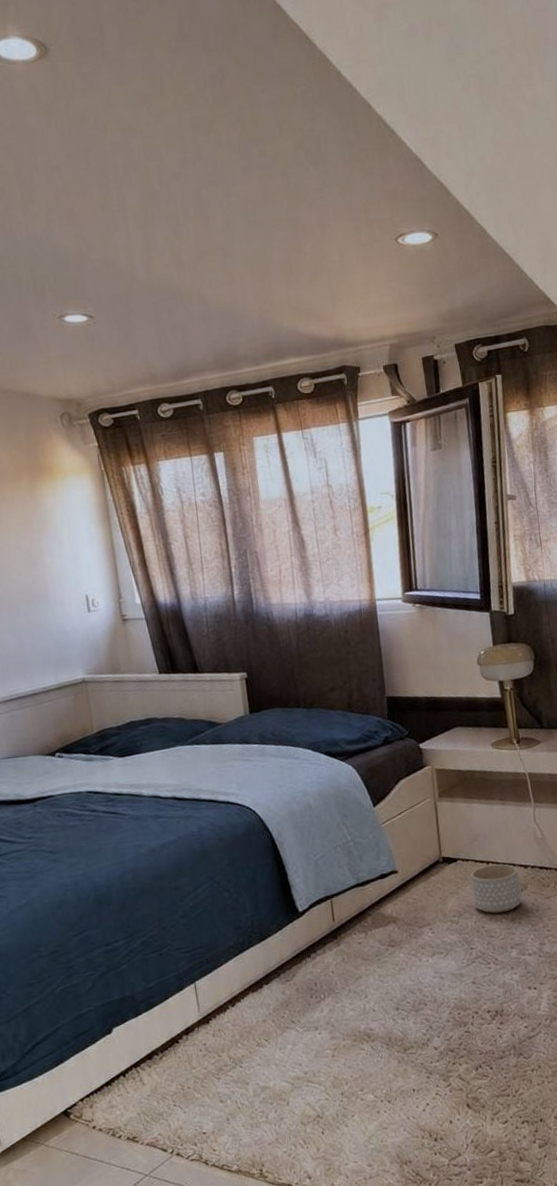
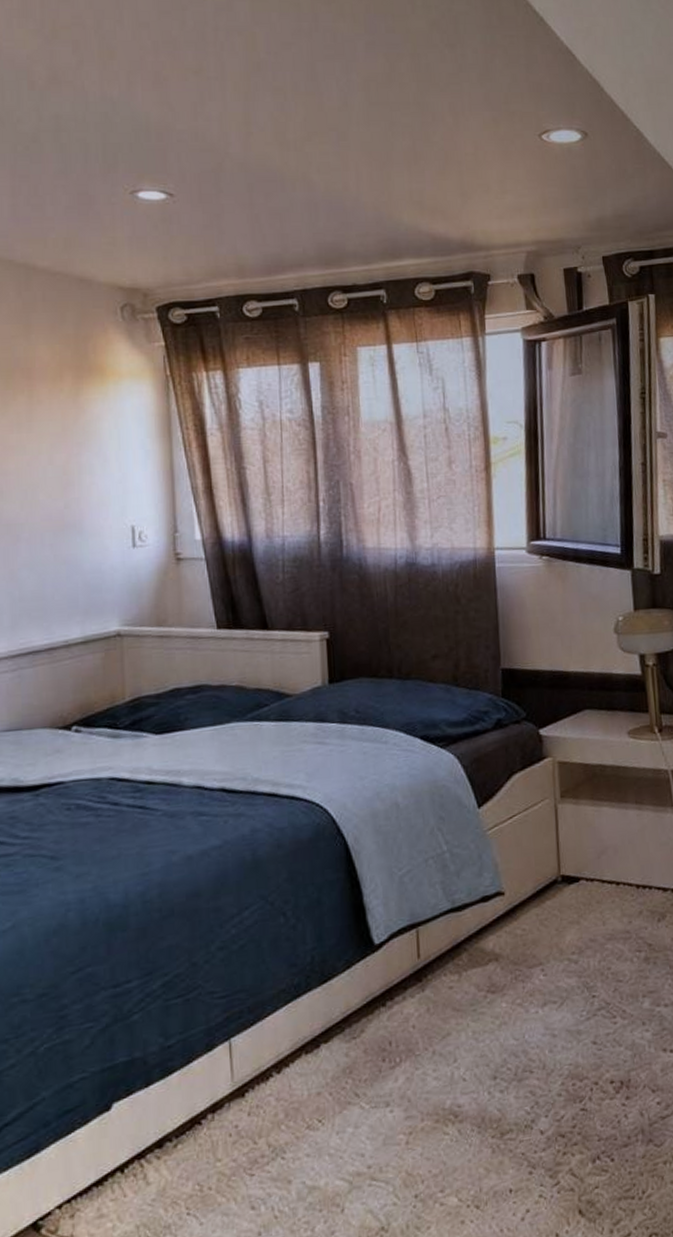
planter: present [470,864,521,914] -> none [596,885,658,951]

